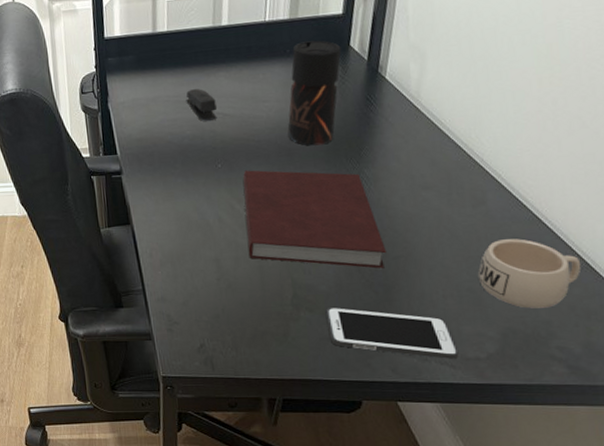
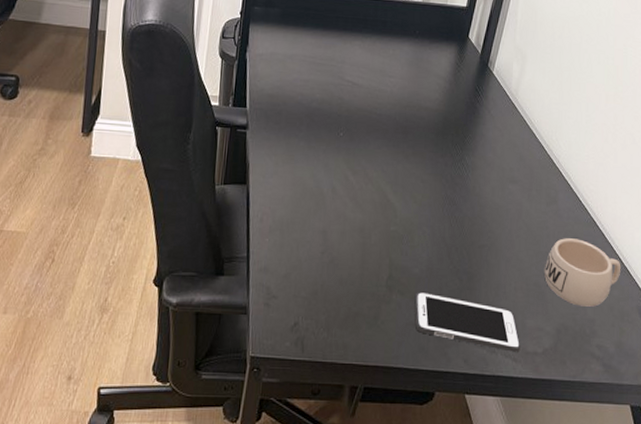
stapler: present [186,89,217,122] -> none [321,53,348,88]
notebook: present [242,170,386,269] -> none [354,142,474,256]
pepper grinder: present [287,40,342,146] -> none [406,26,461,127]

